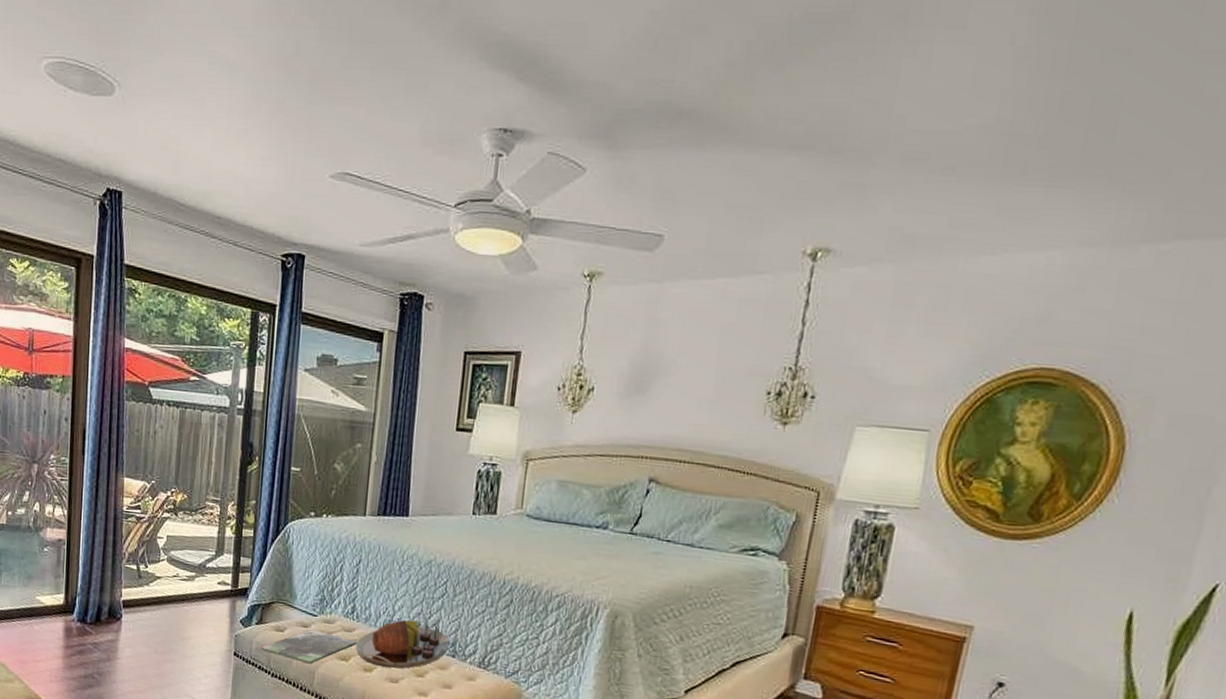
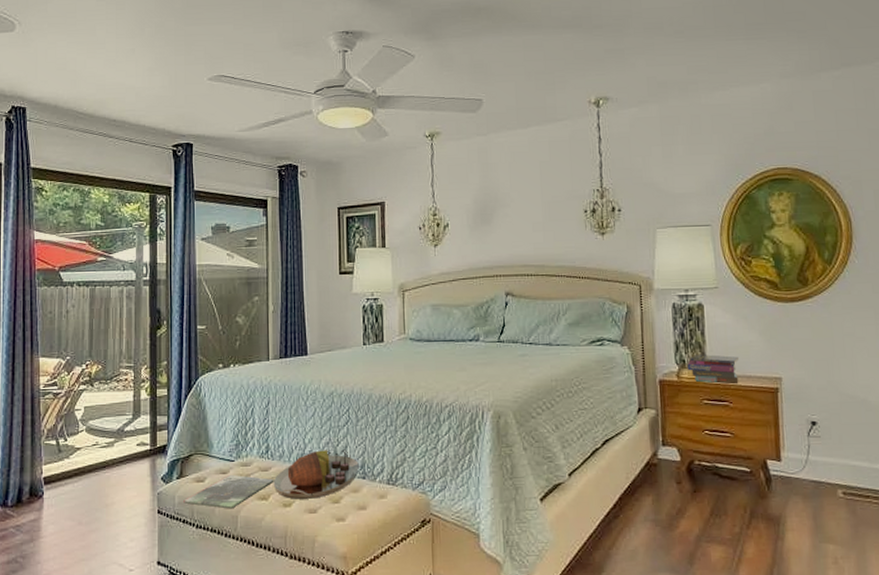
books: none [855,582,926,626] -> present [687,354,740,385]

